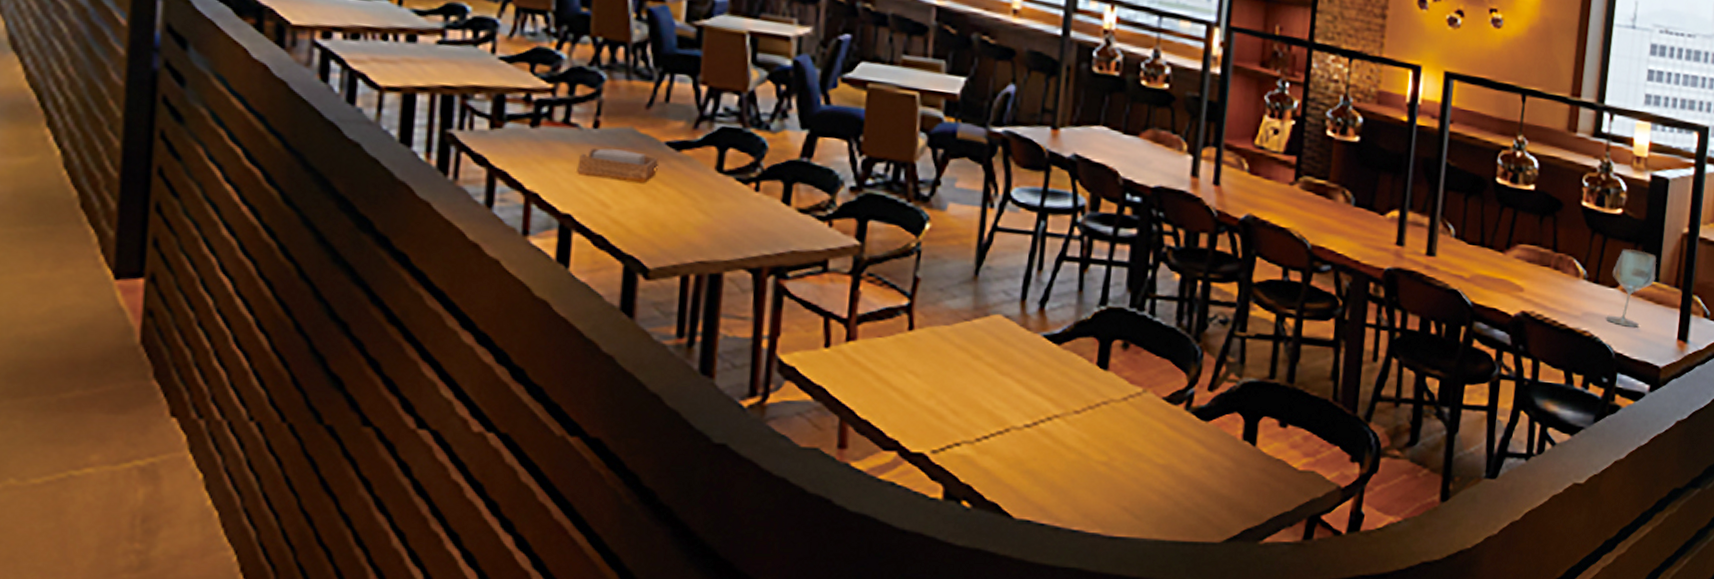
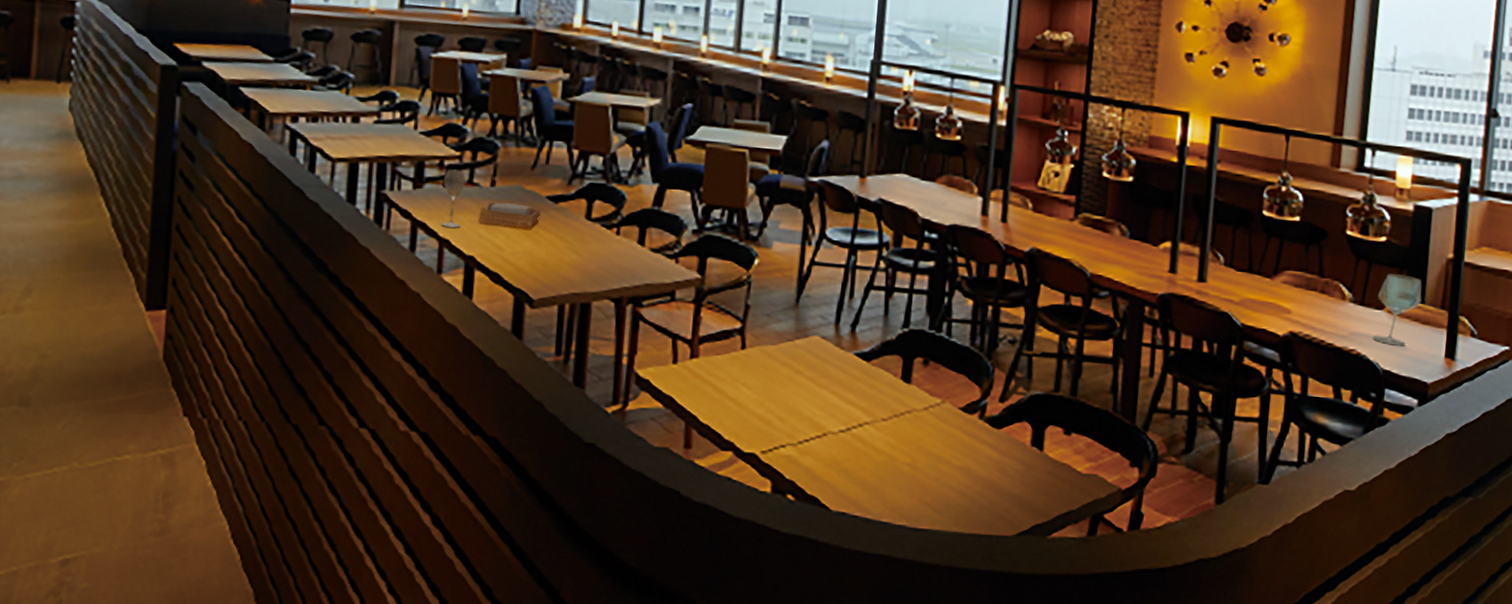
wineglass: none [527,104,562,179] -> present [441,169,467,228]

